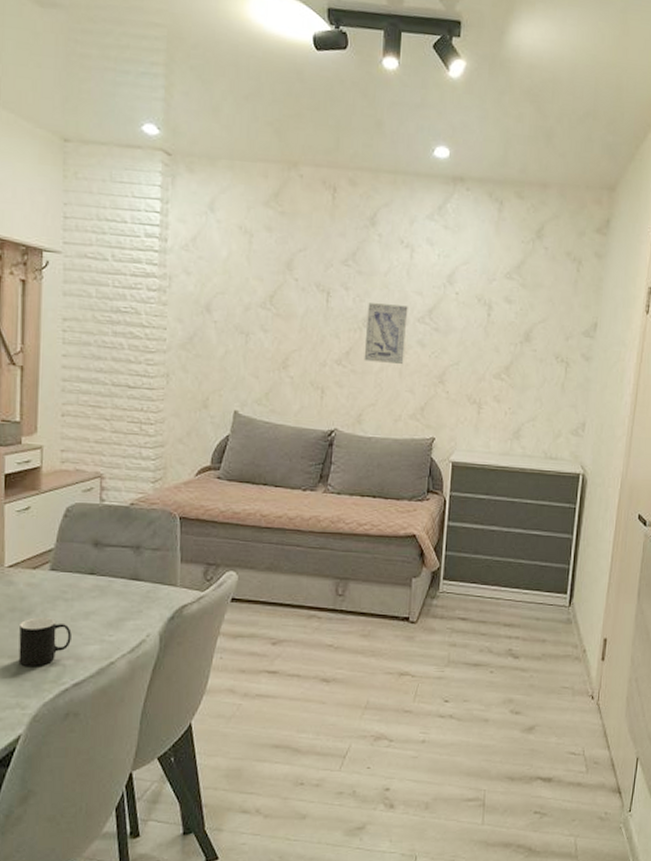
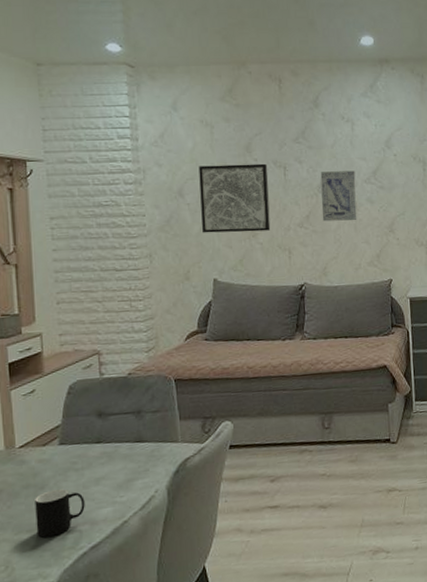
wall art: none [228,279,309,364] -> present [198,163,271,233]

